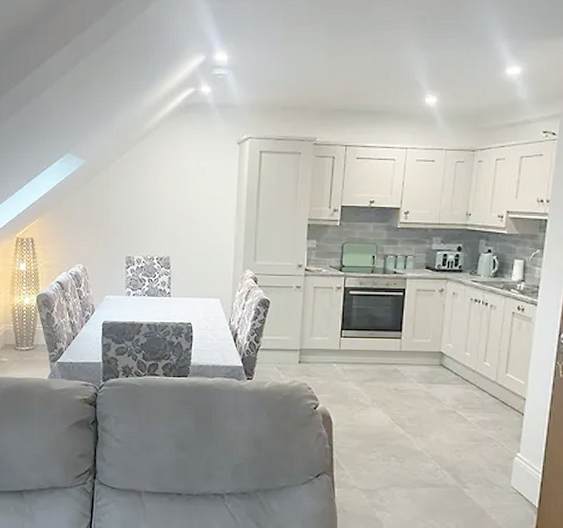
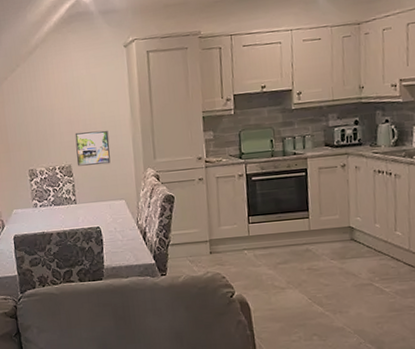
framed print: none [176,224,211,261] -> present [75,130,111,166]

